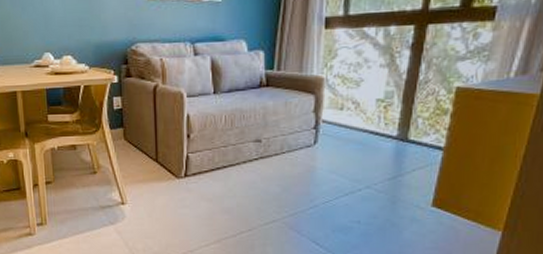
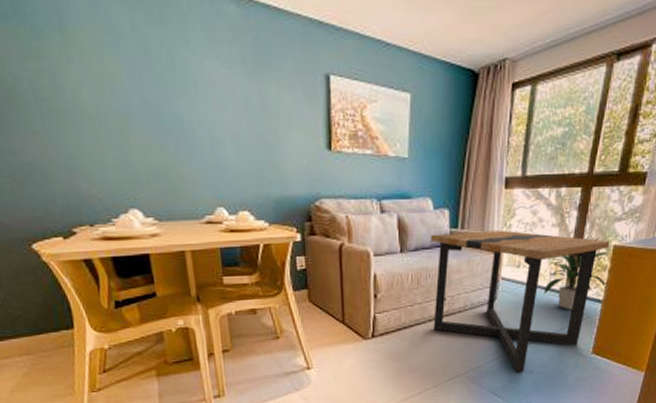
side table: none [244,71,452,222] -> present [430,230,610,372]
indoor plant: none [371,77,453,156] -> present [543,236,611,310]

